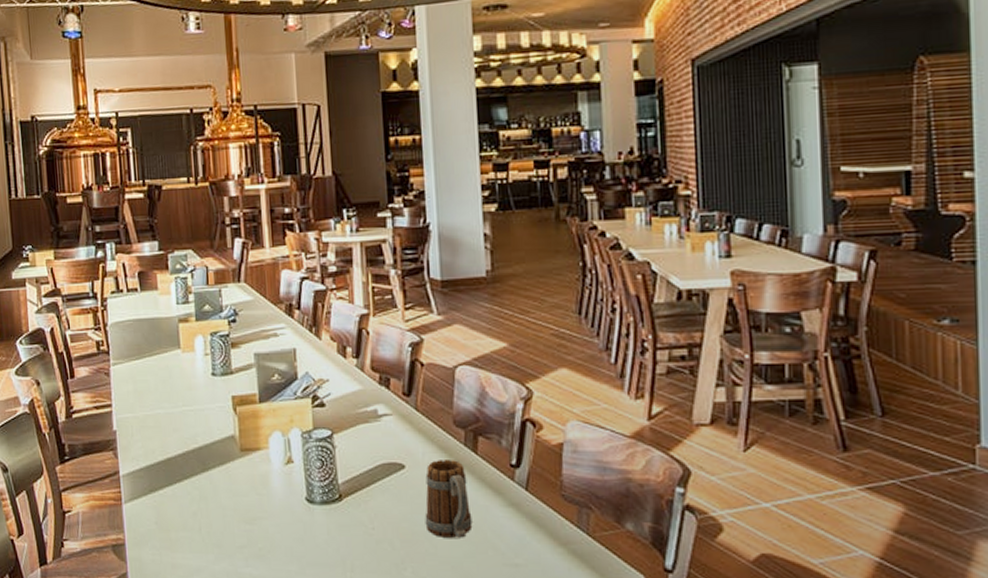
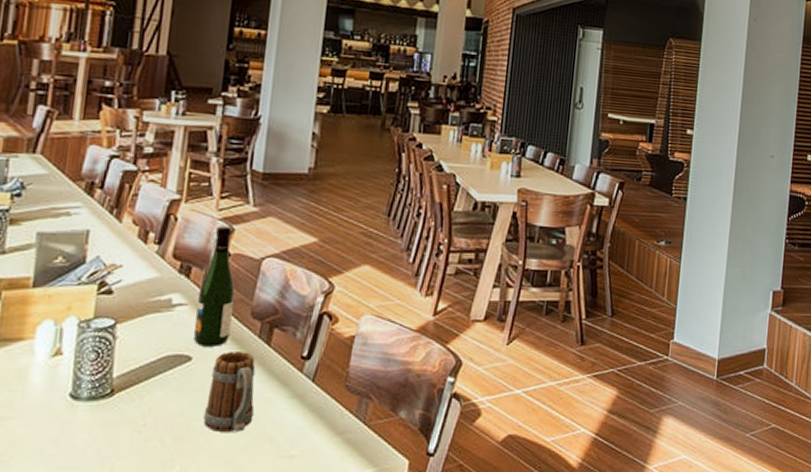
beer bottle: none [400,336,436,455] -> present [194,226,235,347]

